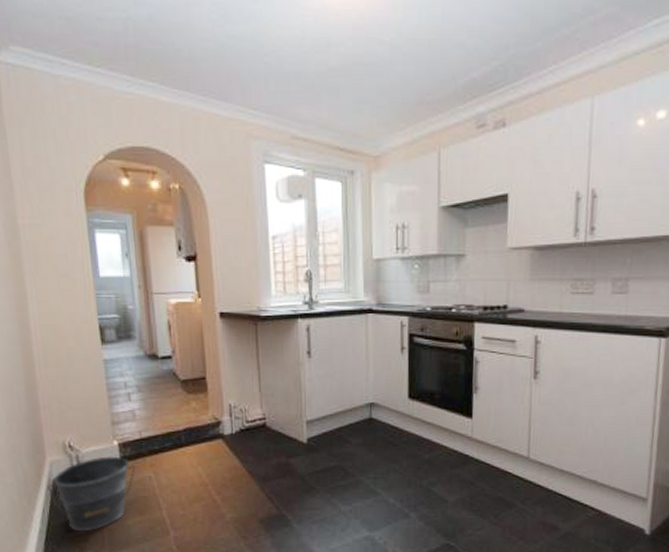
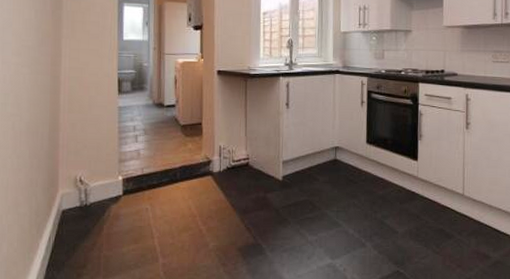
bucket: present [47,456,136,532] -> none [56,190,136,259]

